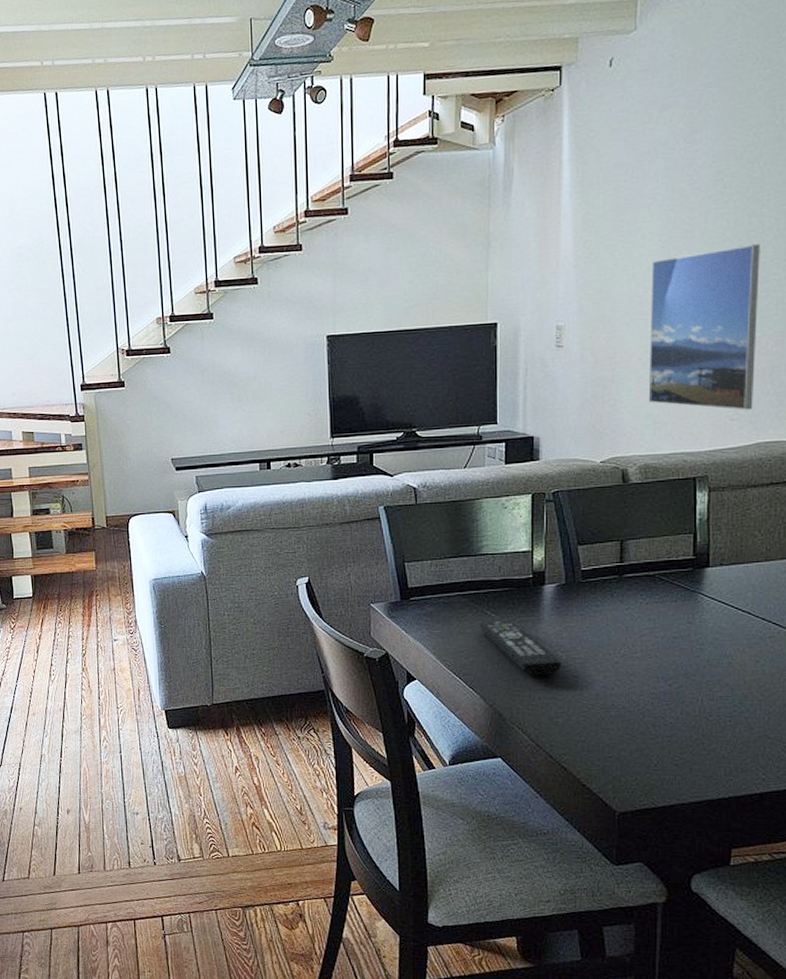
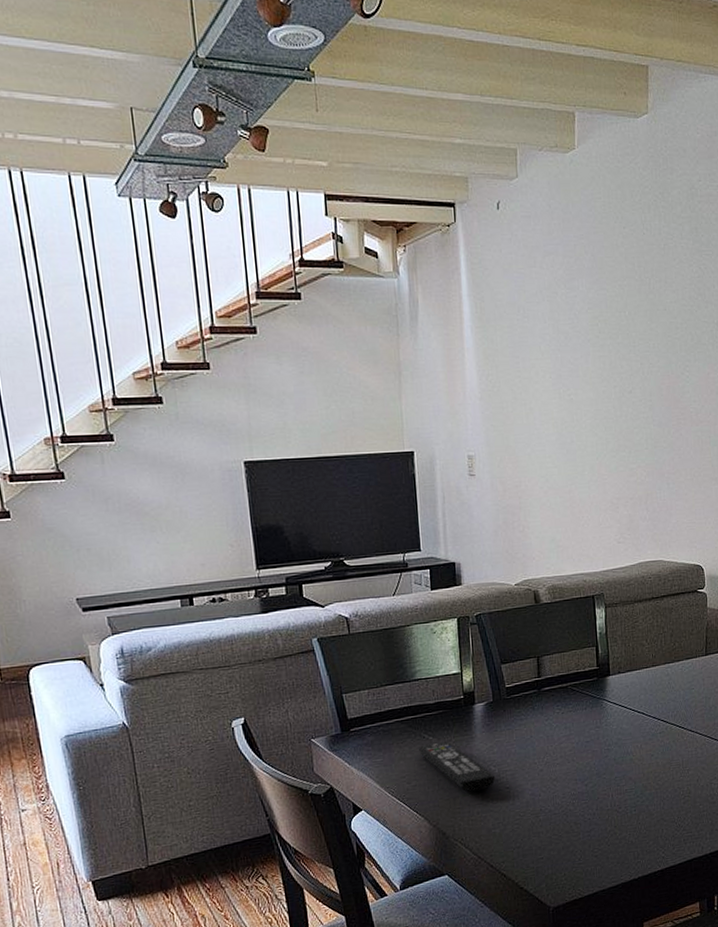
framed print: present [648,244,760,411] -> none [545,385,635,534]

